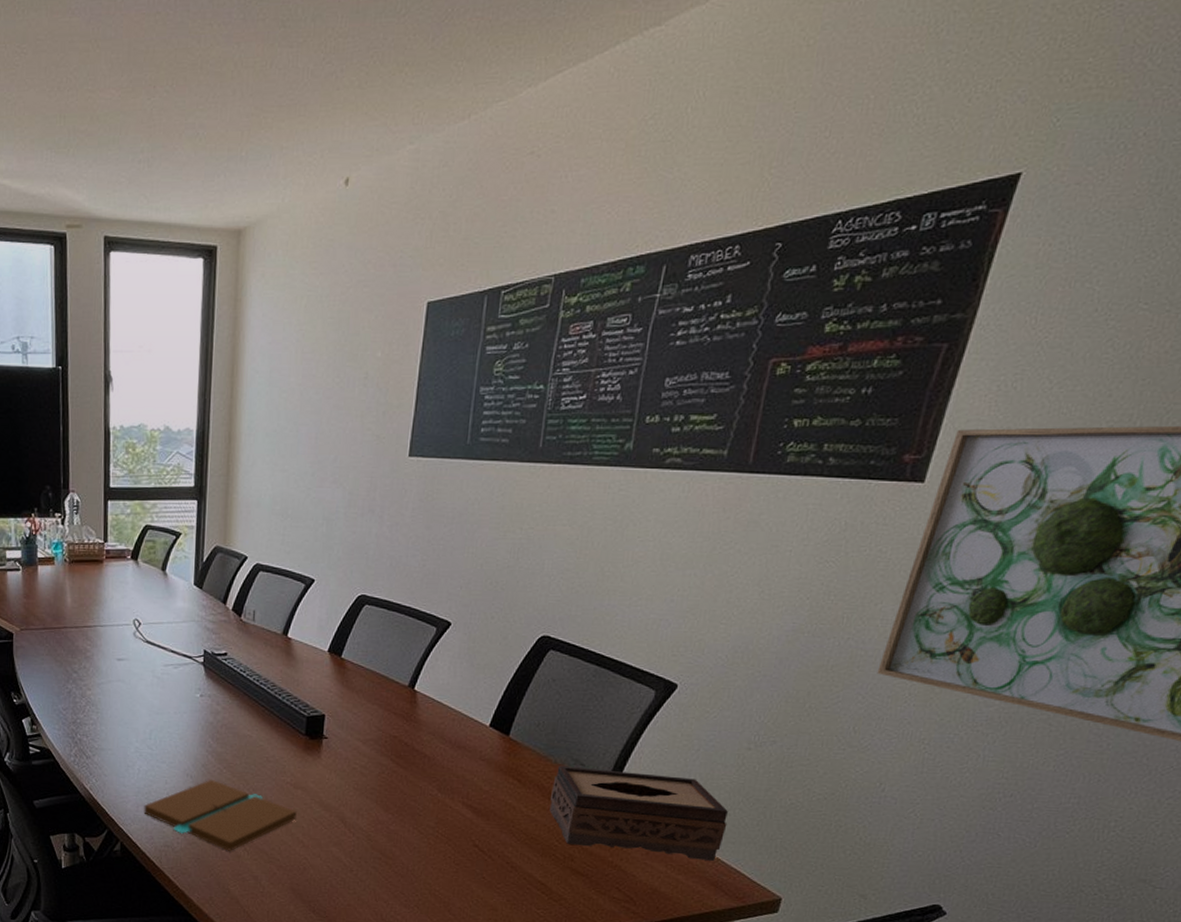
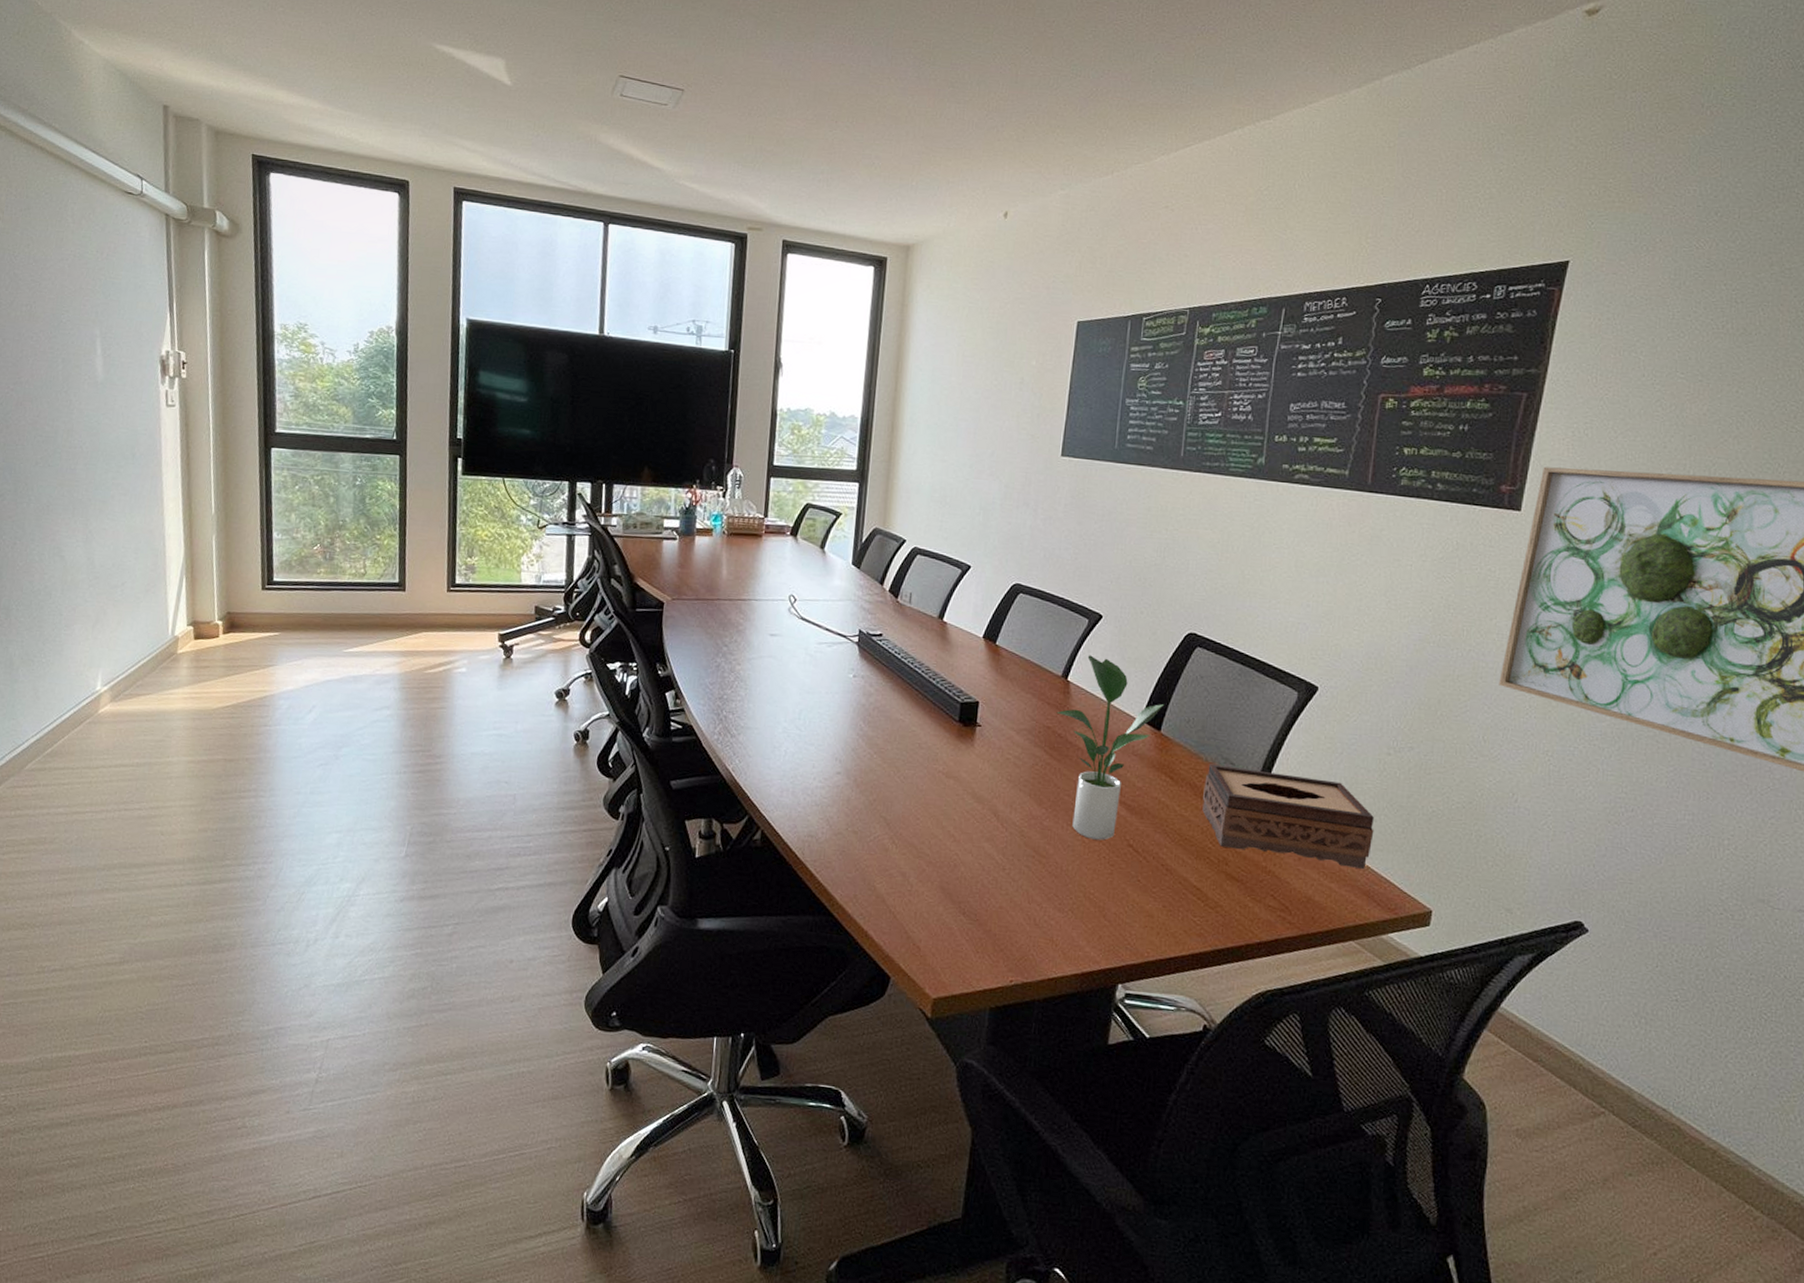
book: present [143,779,297,851] -> none [788,764,949,844]
potted plant: none [403,664,514,842] -> present [1056,655,1165,841]

